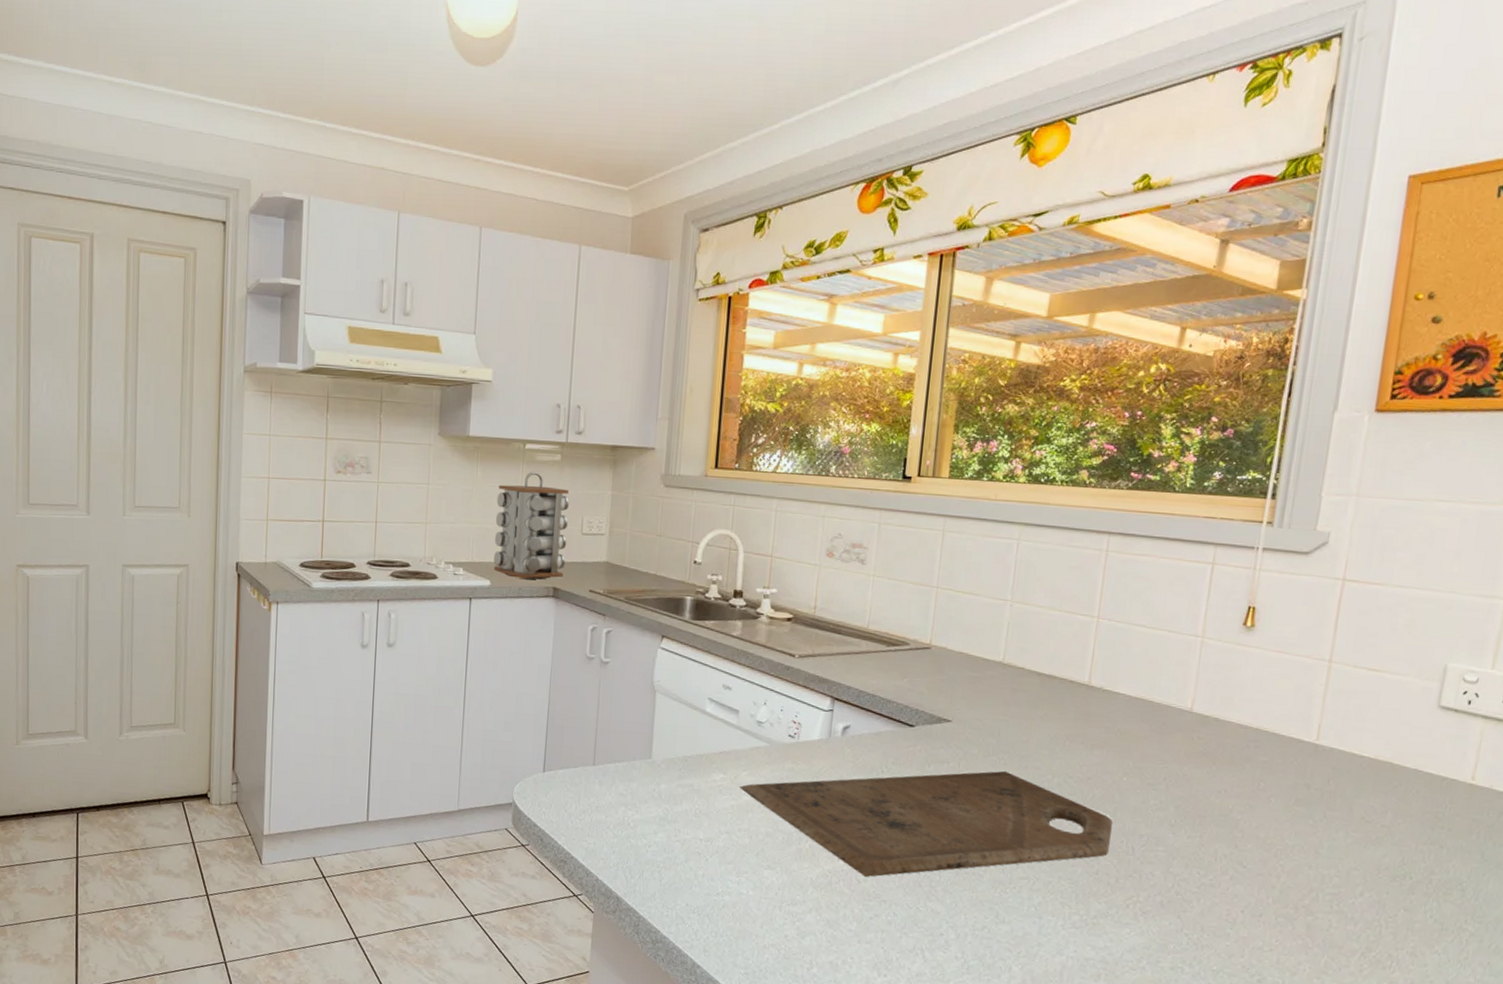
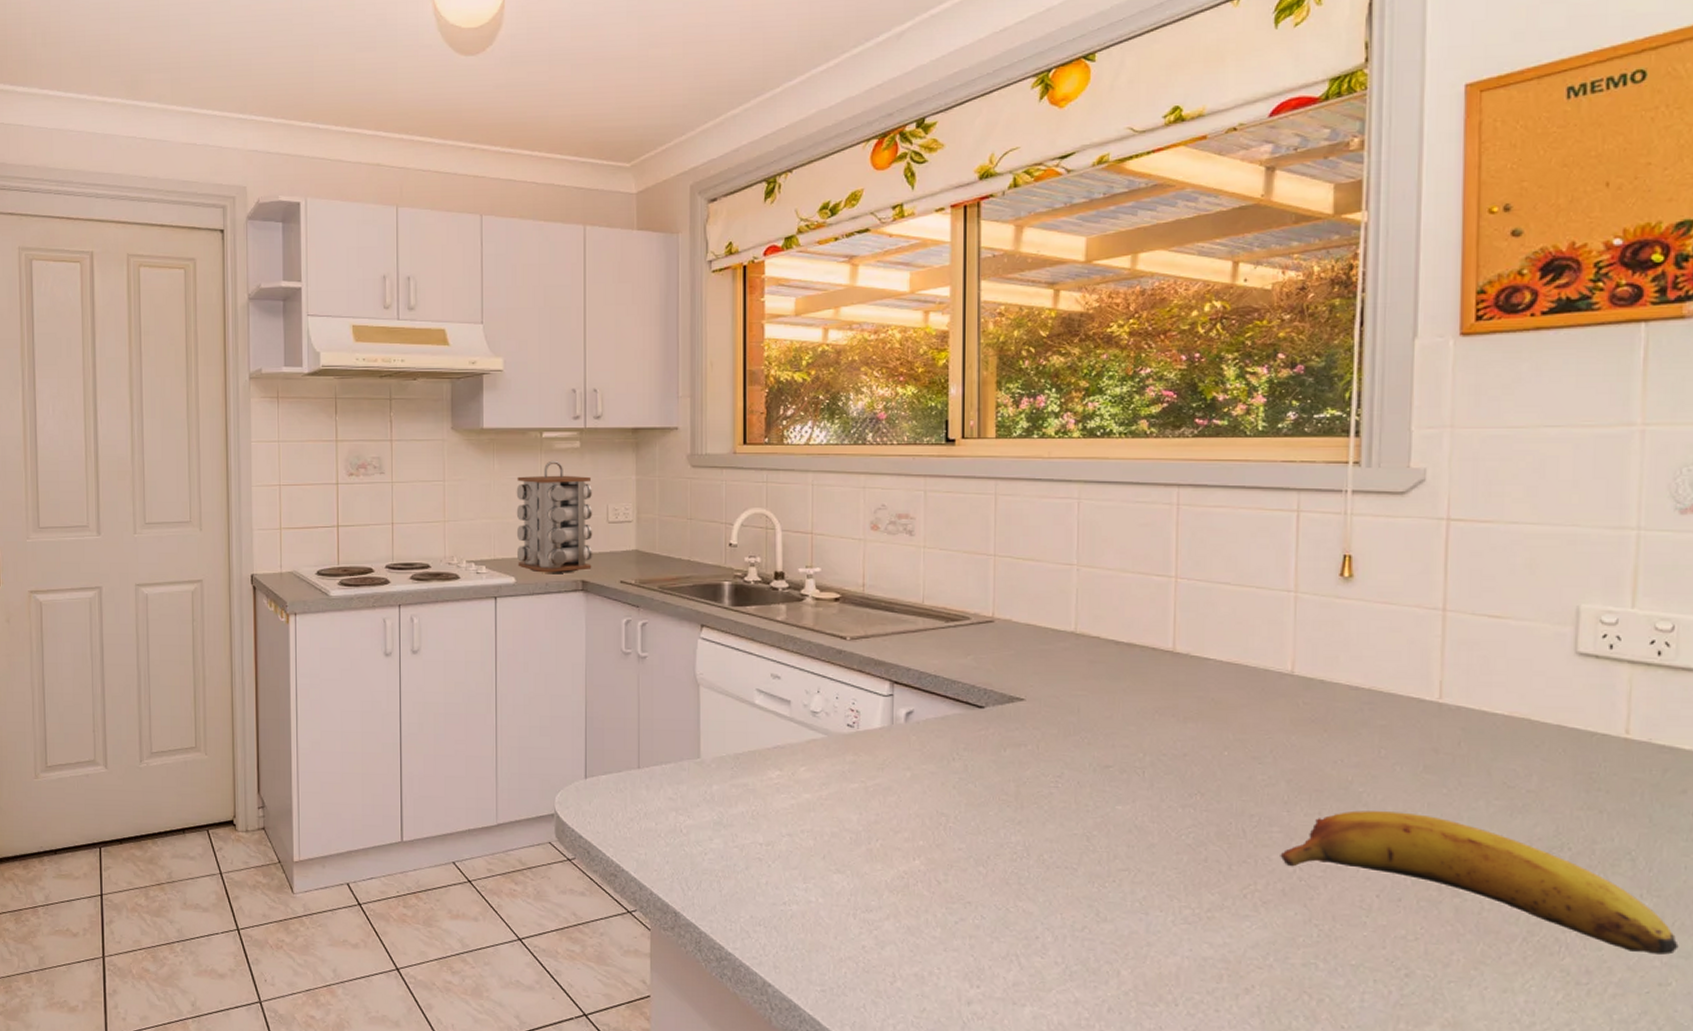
cutting board: present [739,770,1113,877] -> none [798,751,1217,877]
fruit: none [1162,835,1492,973] -> present [1280,810,1679,956]

